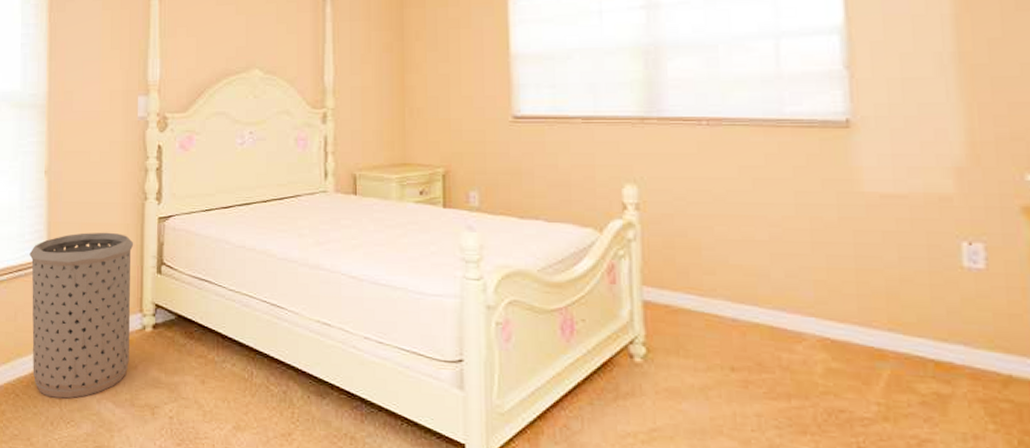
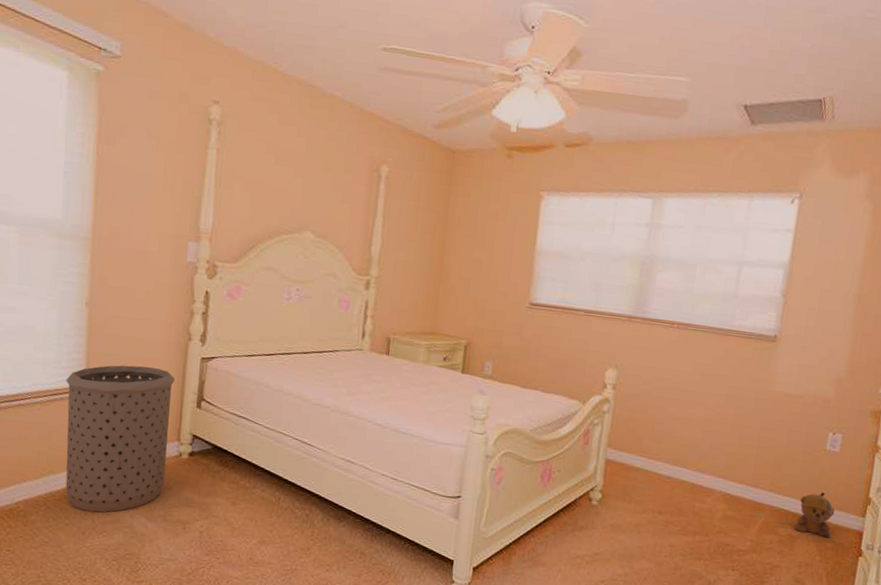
stuffed bear: none [939,328,1004,396] -> present [794,492,835,538]

